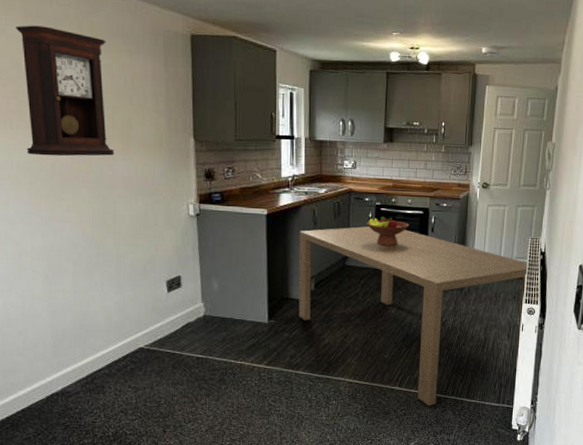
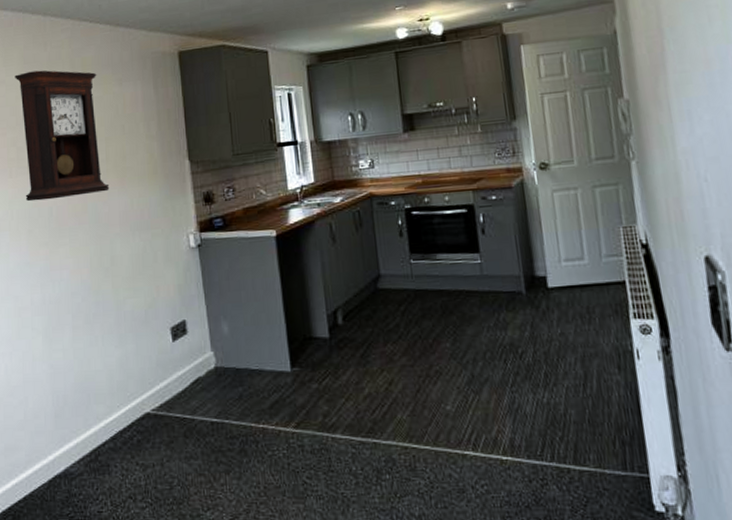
dining table: present [298,226,542,406] -> none [316,234,649,479]
fruit bowl: present [366,216,409,246] -> none [396,221,452,259]

